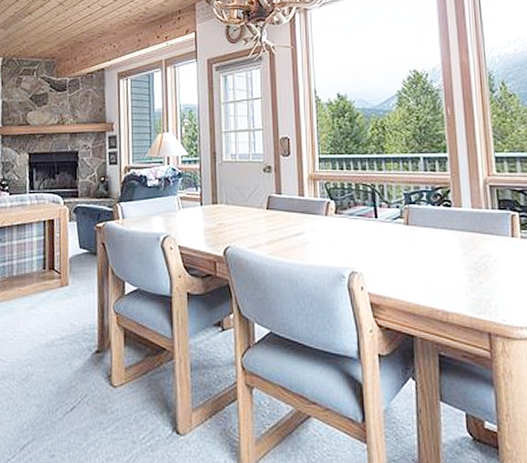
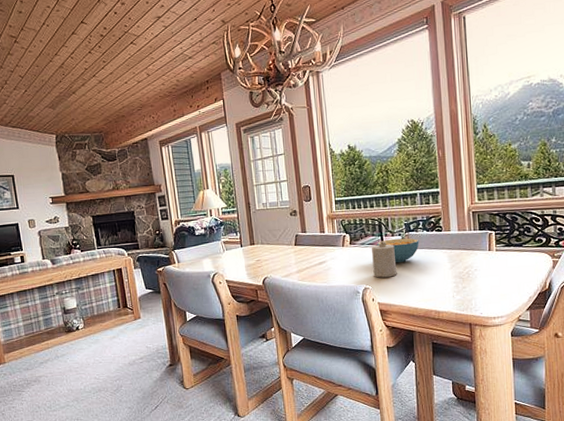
candle: none [362,212,394,260] -> present [372,241,397,278]
cereal bowl: none [368,211,423,243] -> present [376,238,420,263]

